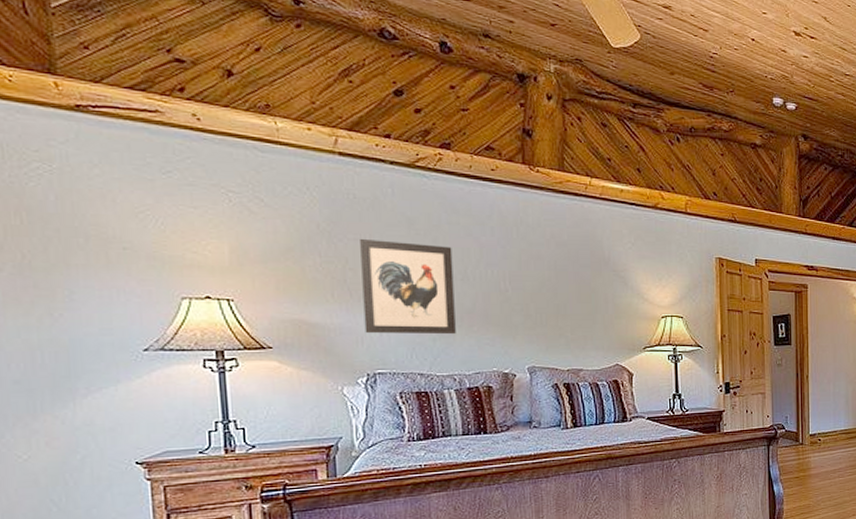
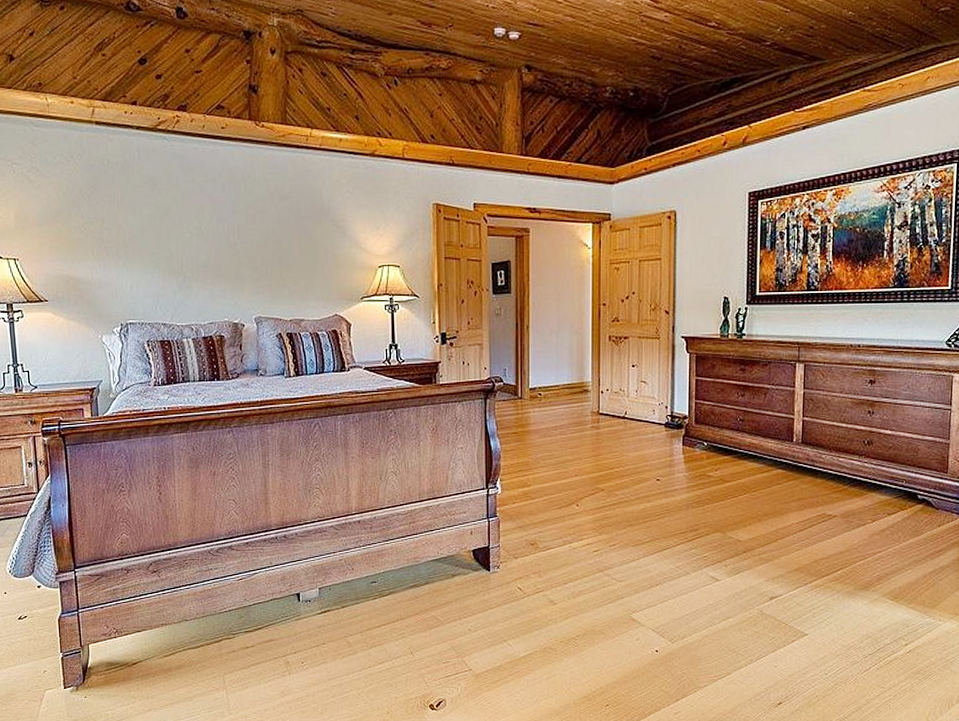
wall art: present [360,238,456,335] -> none [113,200,193,287]

